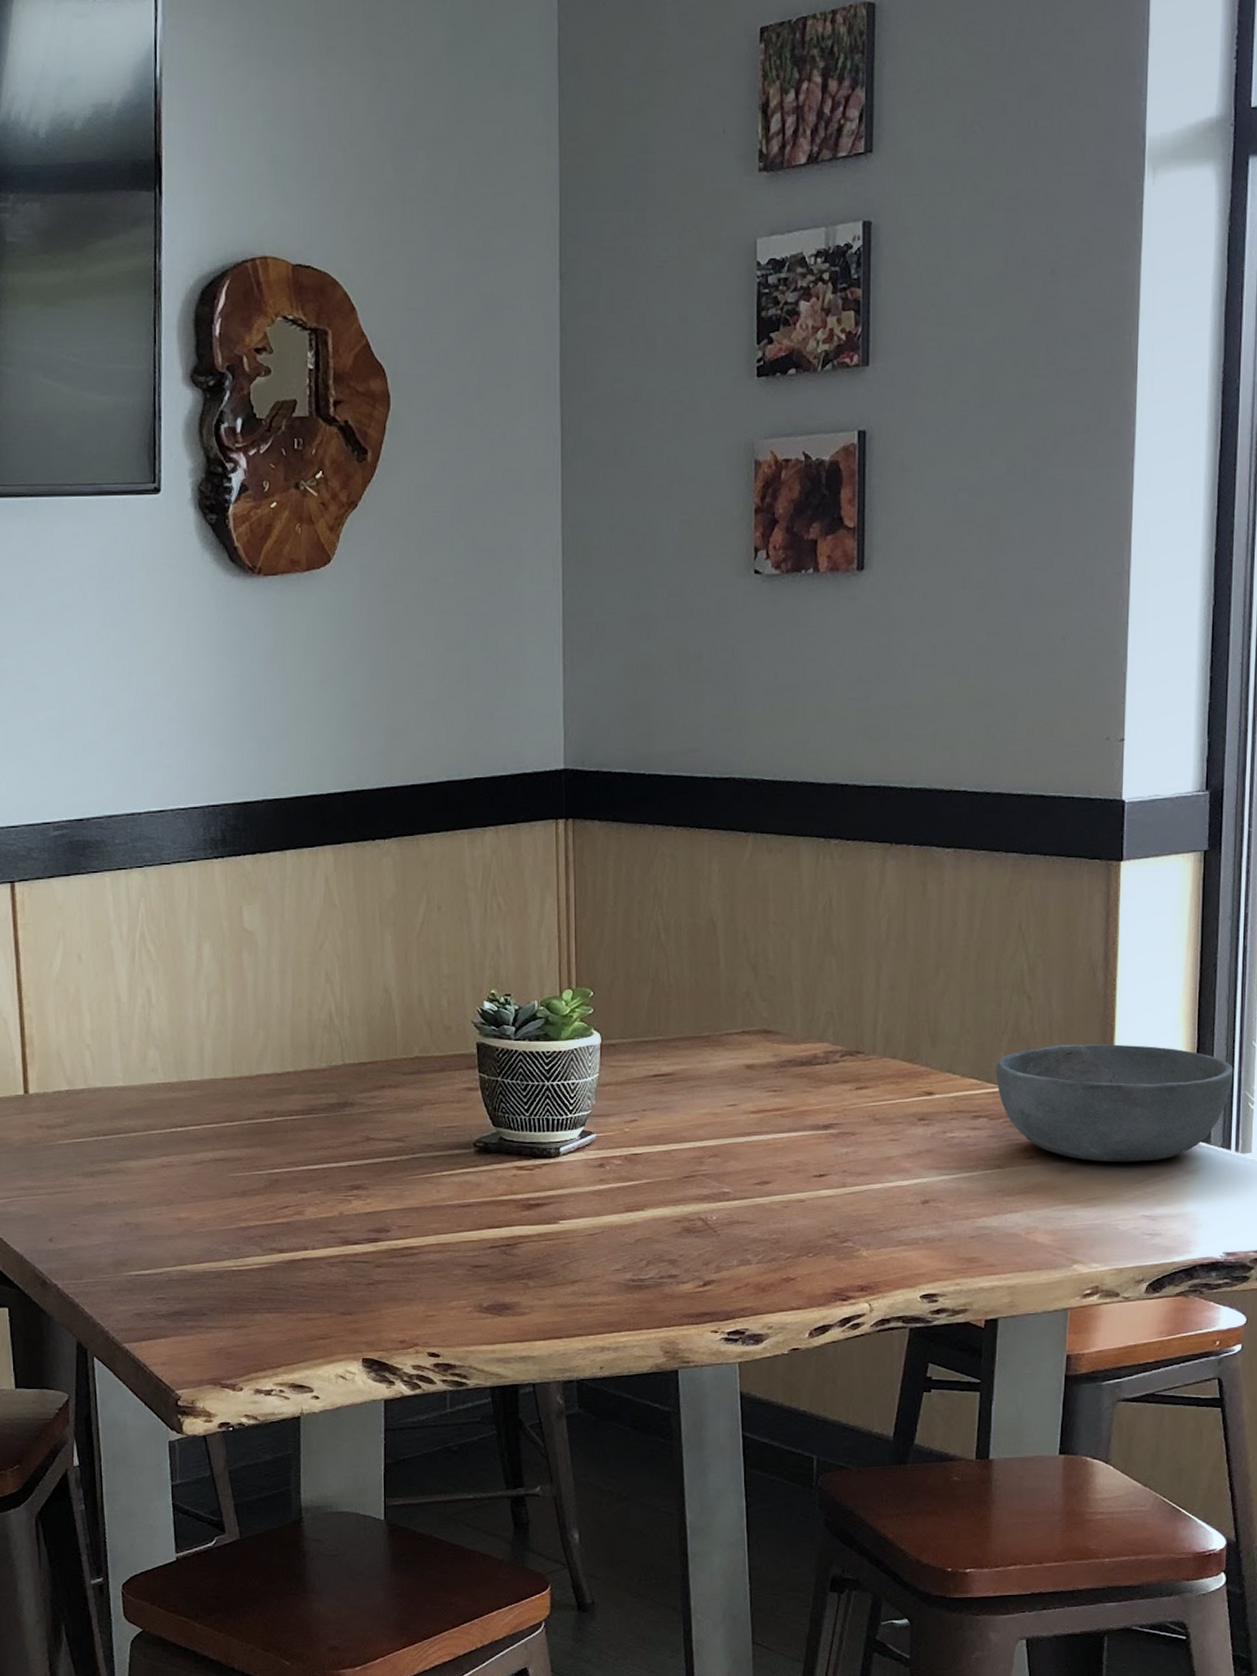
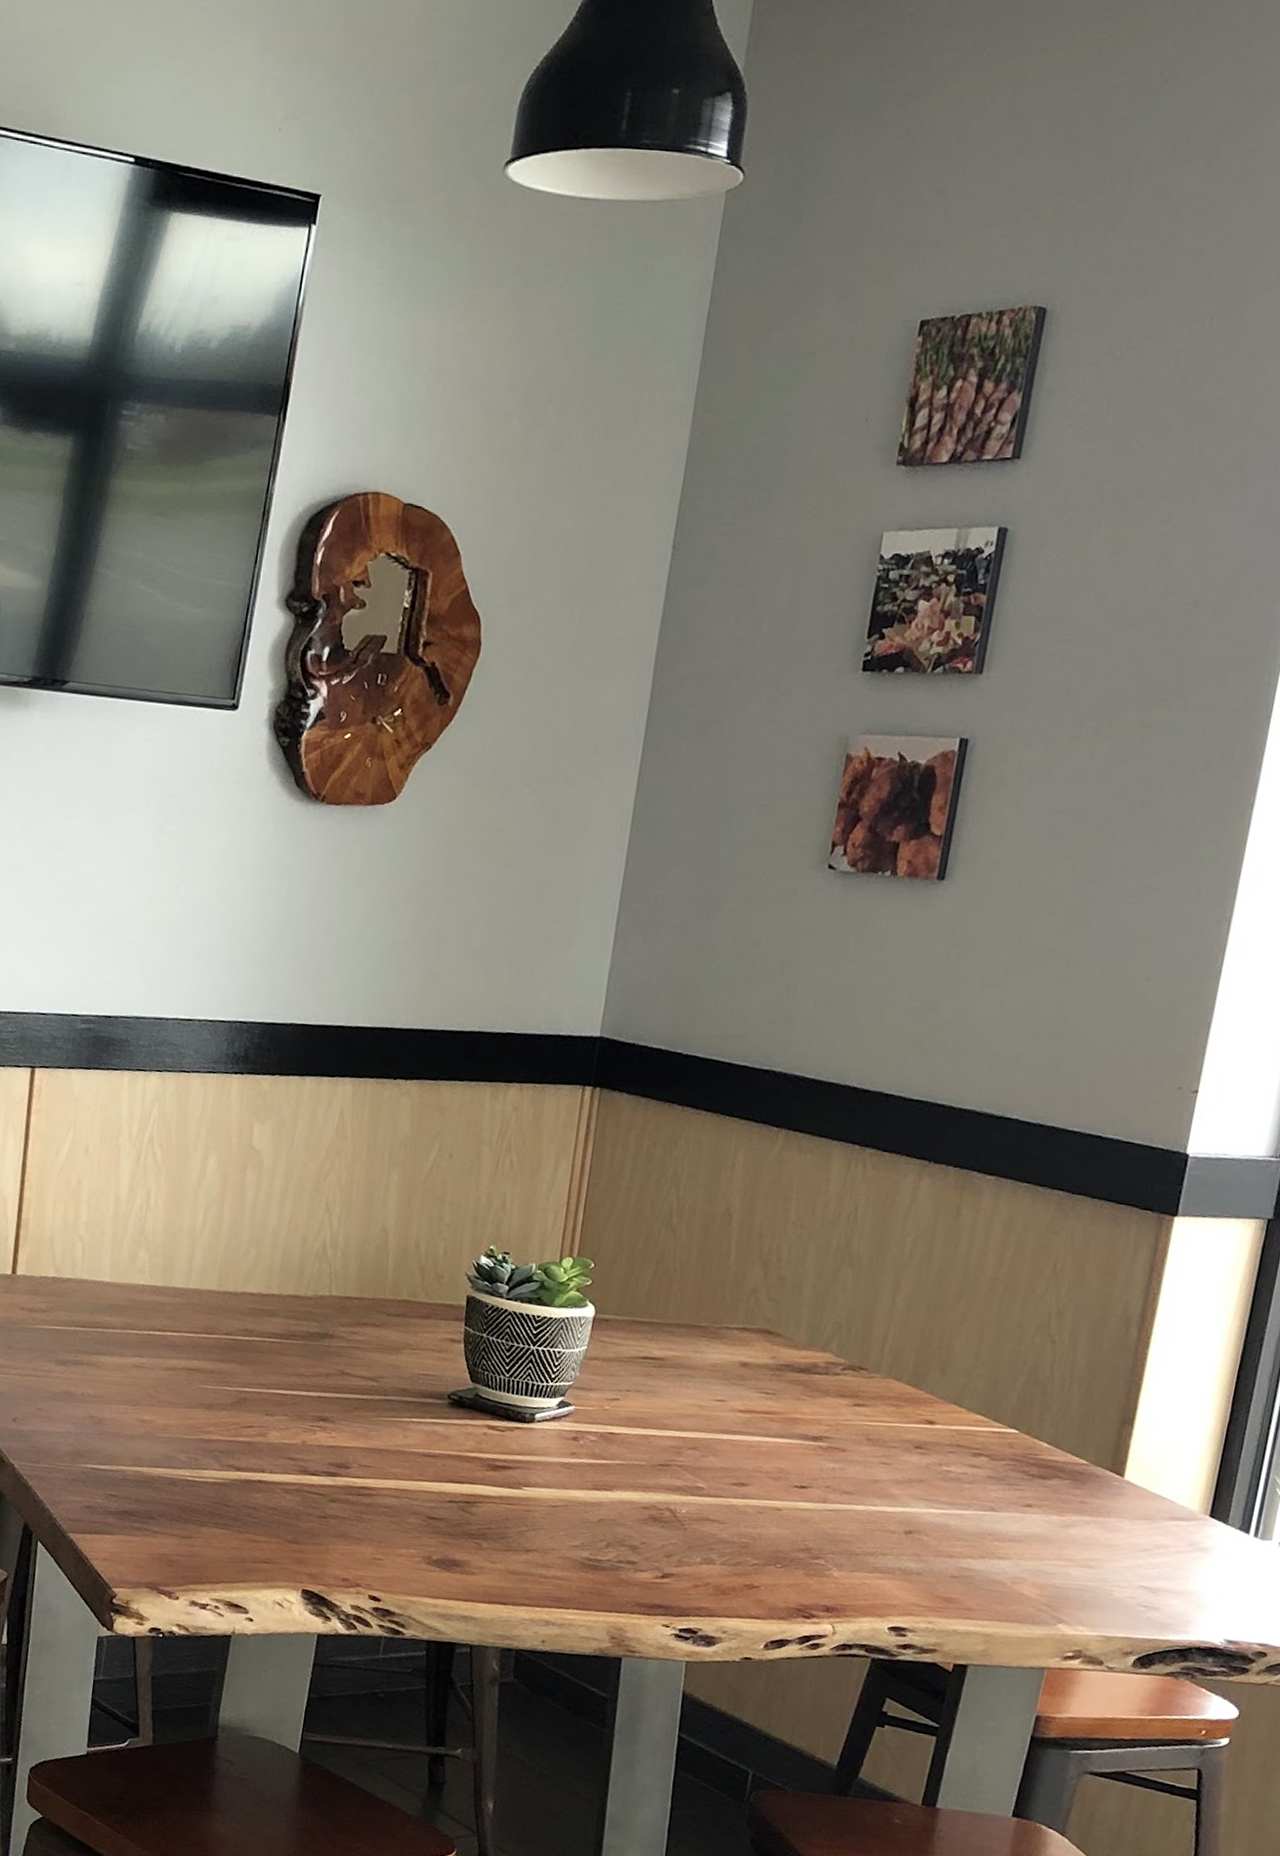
bowl: present [996,1043,1234,1162] -> none [1004,1394,1266,1532]

